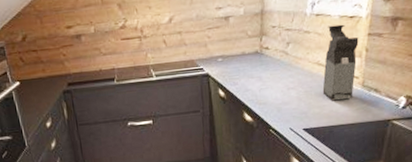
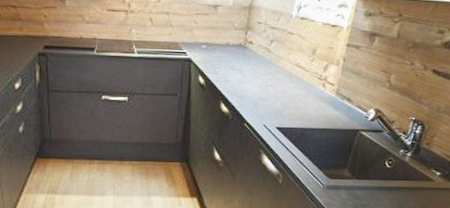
coffee maker: present [322,24,359,101] -> none [299,30,338,105]

